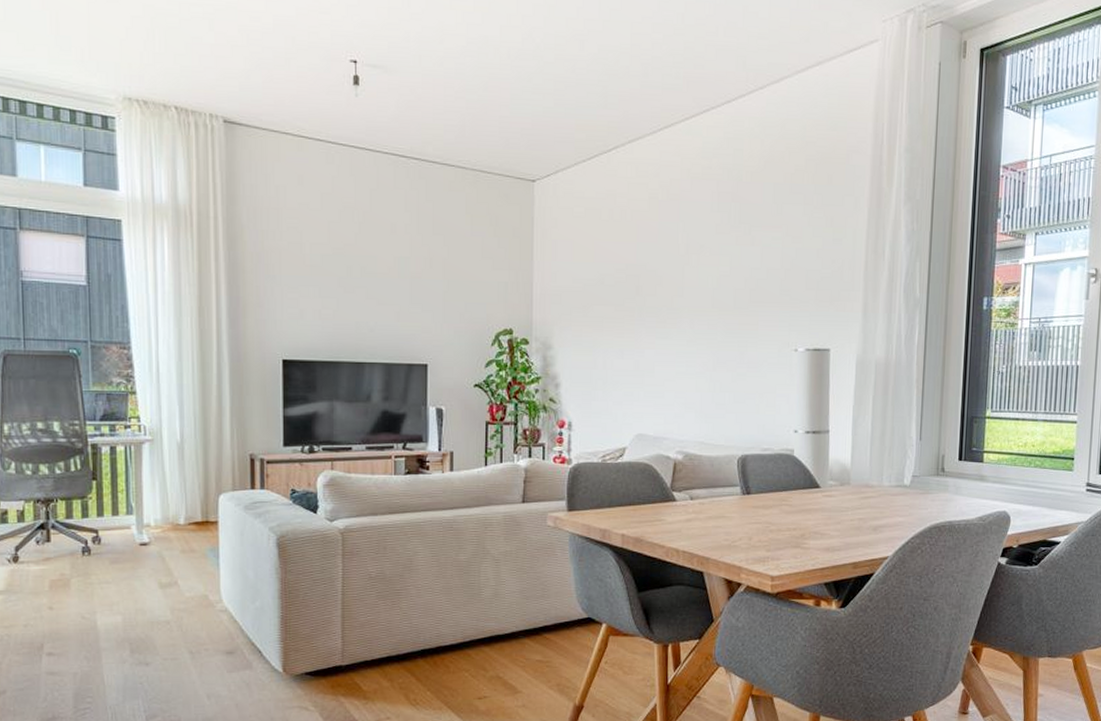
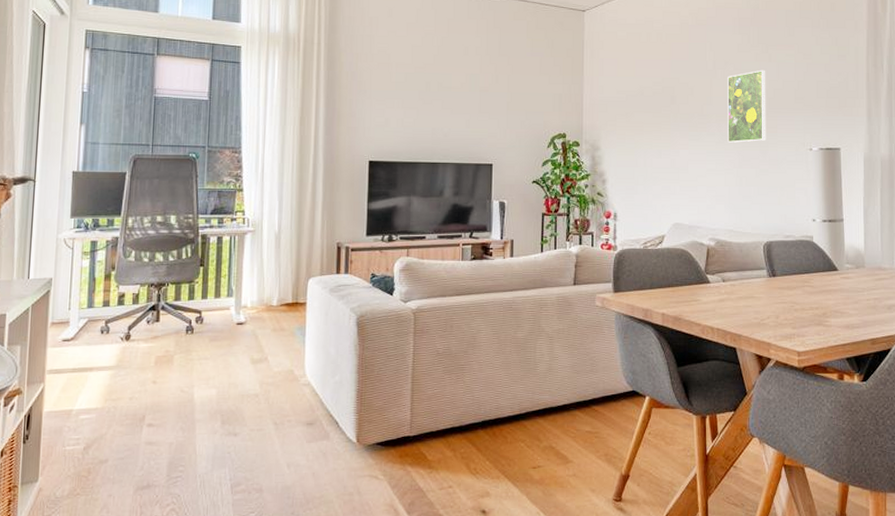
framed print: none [701,255,748,342] -> present [728,70,766,143]

